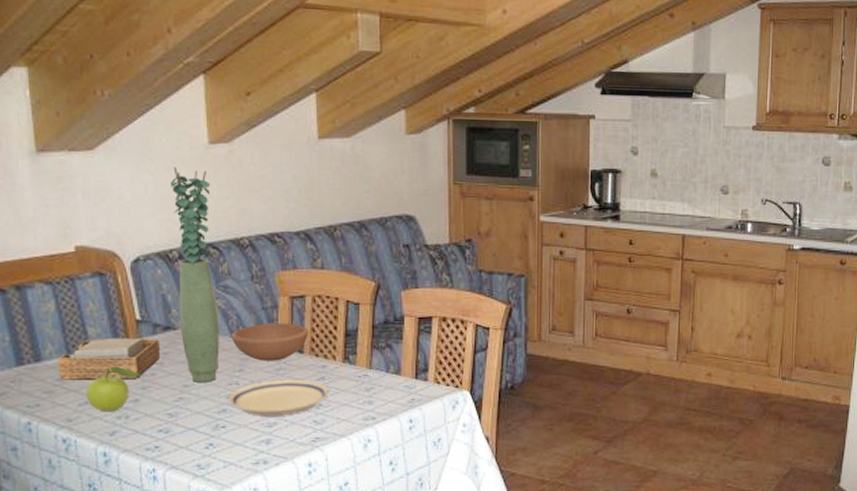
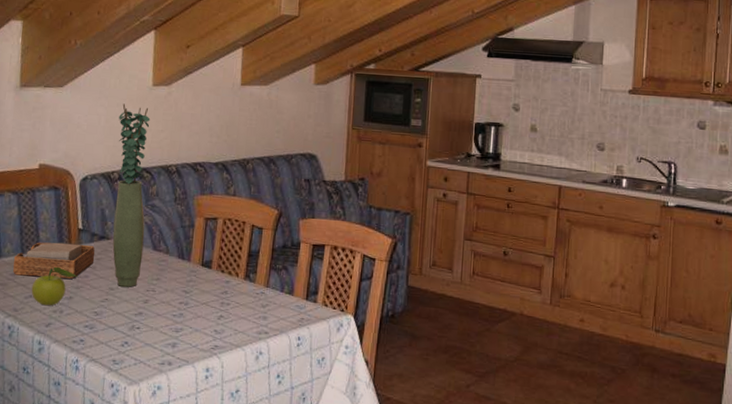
plate: present [228,379,329,416] -> none [144,290,230,323]
bowl: present [231,322,309,361] -> none [153,239,218,274]

